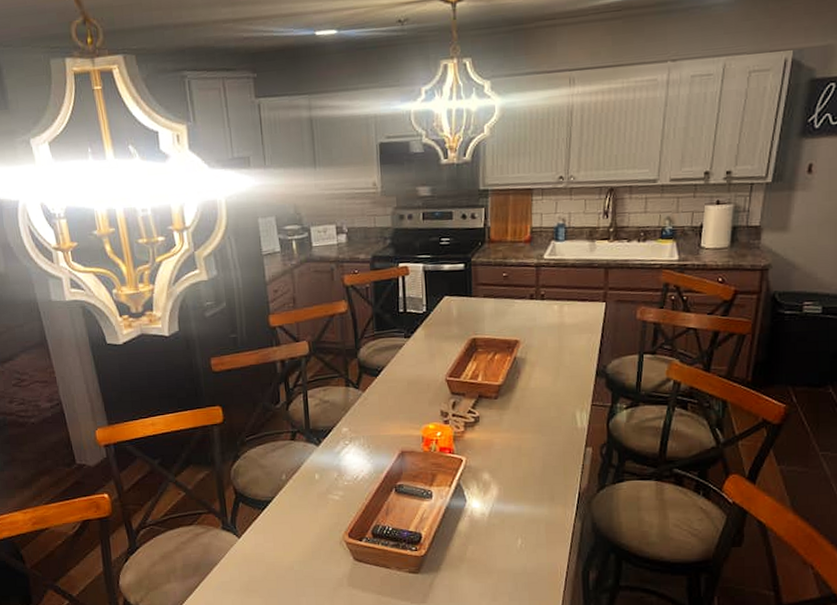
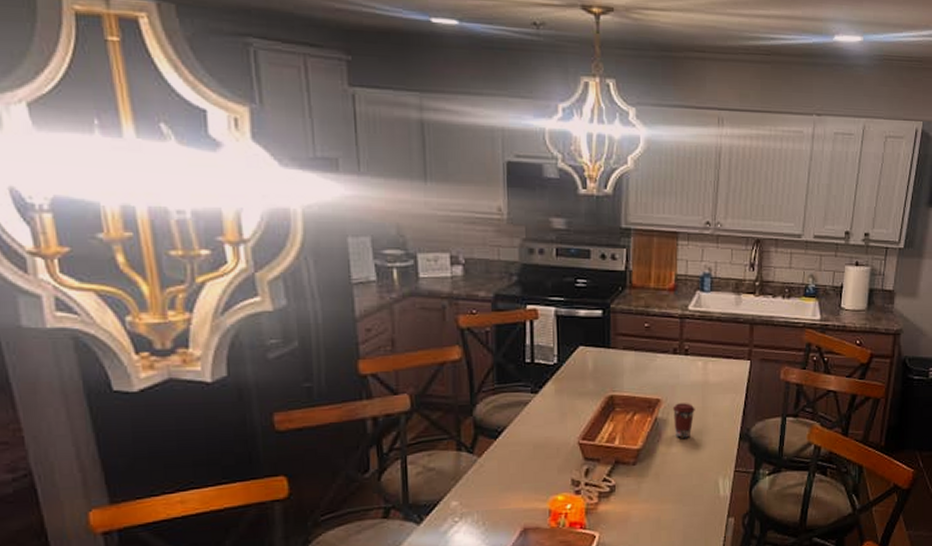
coffee cup: none [530,343,552,375] -> present [672,403,695,438]

